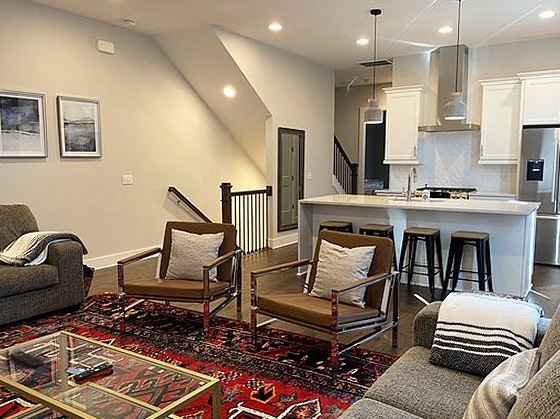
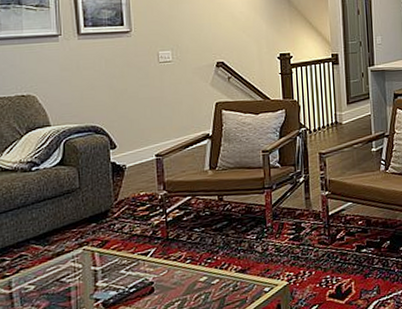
remote control: present [9,350,44,369] -> none [11,278,61,299]

